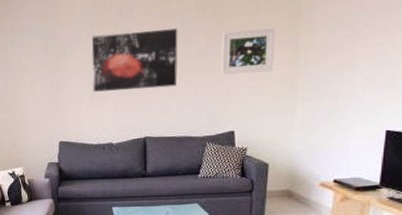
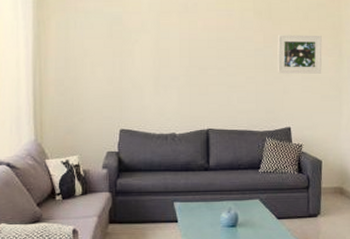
wall art: present [92,28,178,93] -> none [157,25,239,81]

